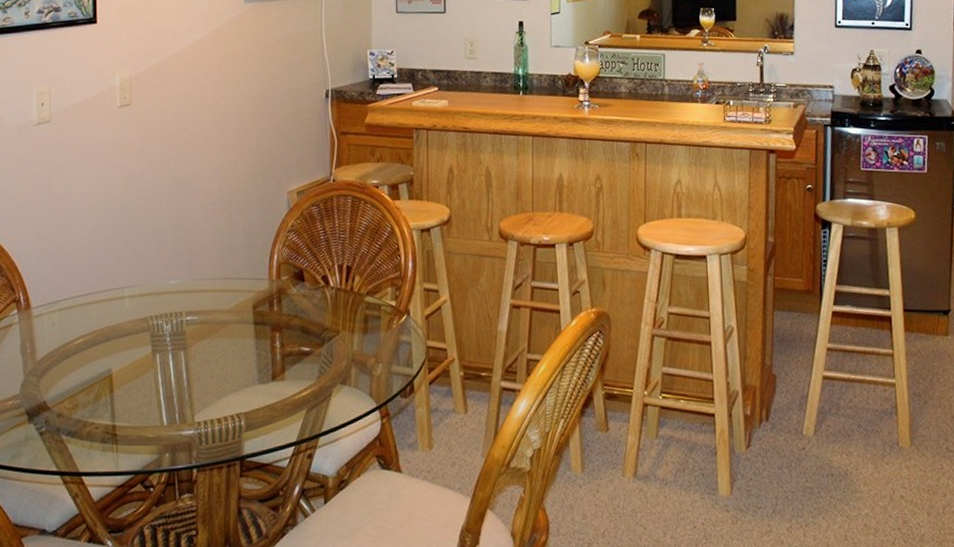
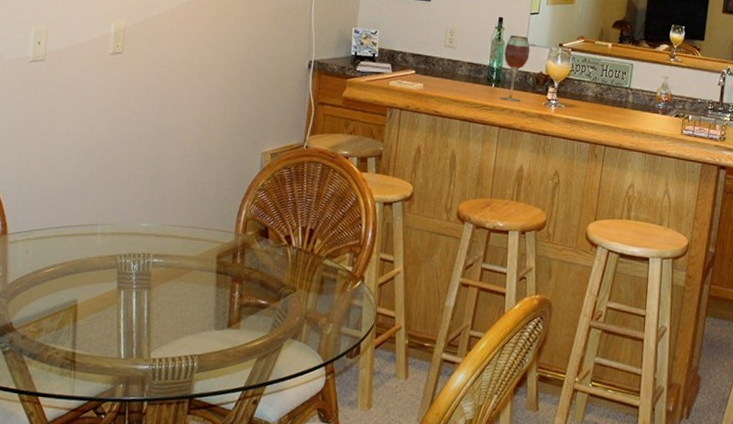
wineglass: none [529,38,556,108] -> present [499,34,530,102]

